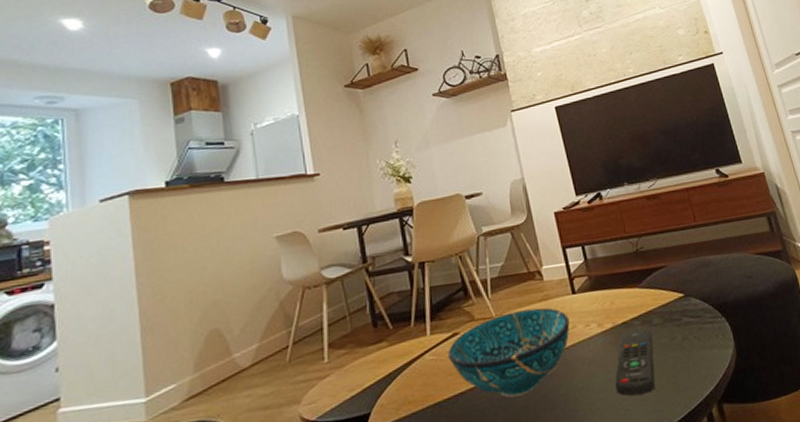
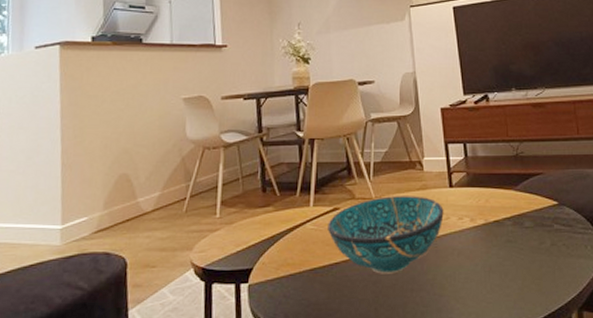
remote control: present [615,329,655,396] -> none [481,229,522,291]

